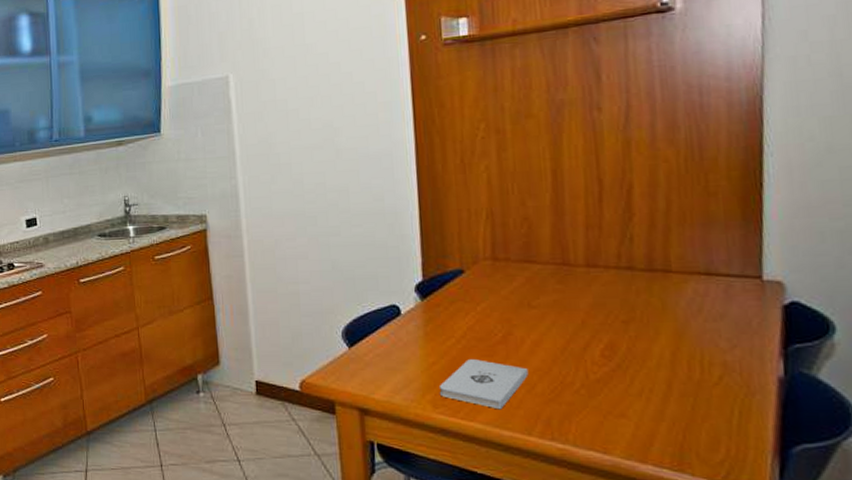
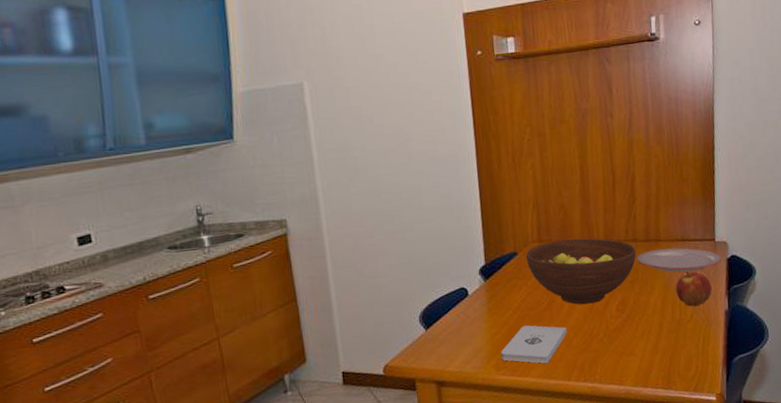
fruit bowl: none [474,260,632,343] -> present [525,238,636,305]
plate: none [632,282,774,317] -> present [636,247,722,272]
apple: none [694,316,756,365] -> present [675,271,712,306]

